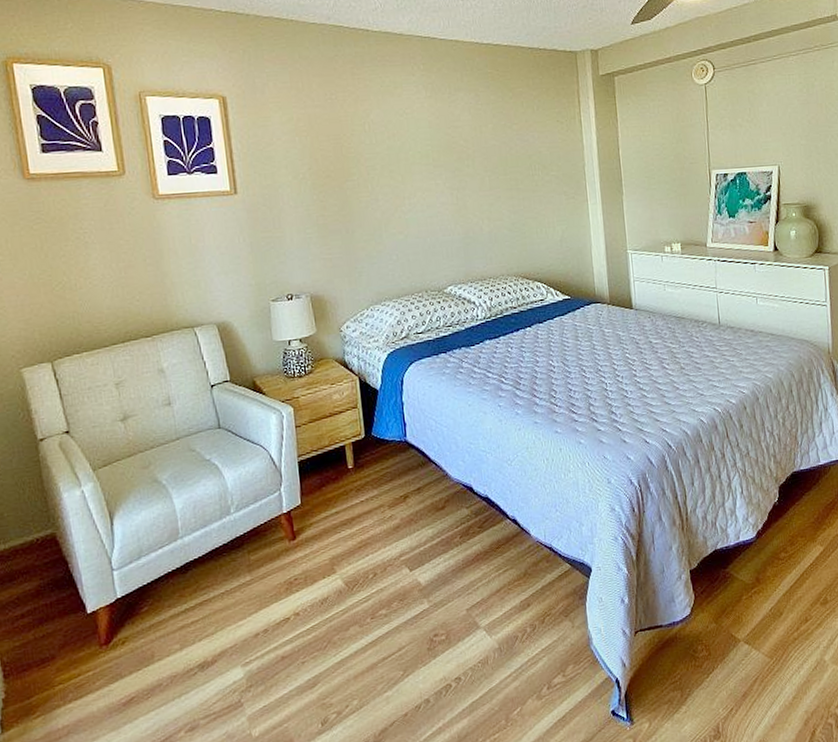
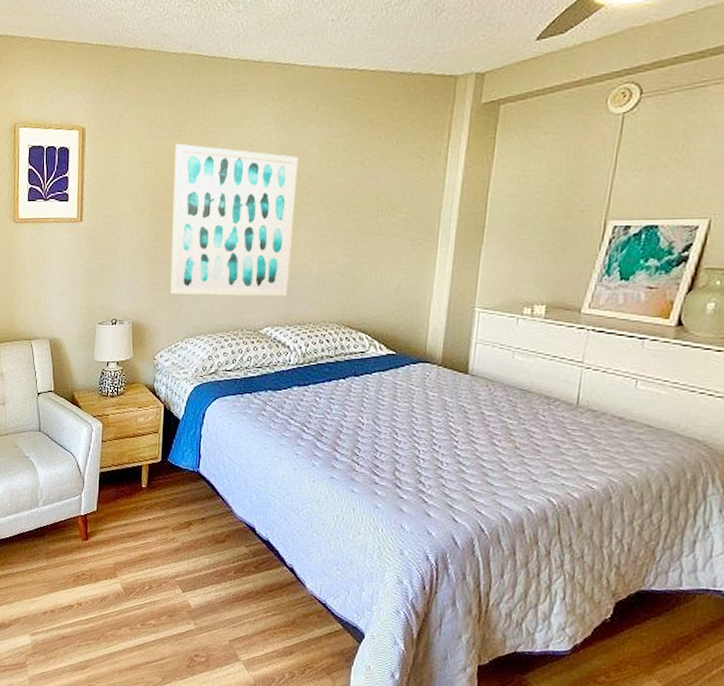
wall art: none [328,111,464,263] -> present [169,143,299,296]

